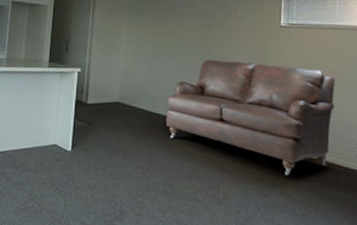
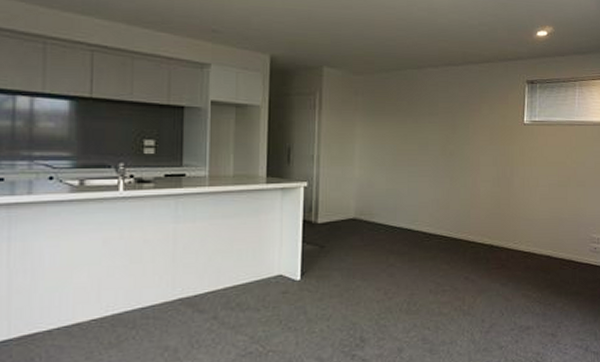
sofa: present [166,60,335,176] -> none [408,164,573,278]

